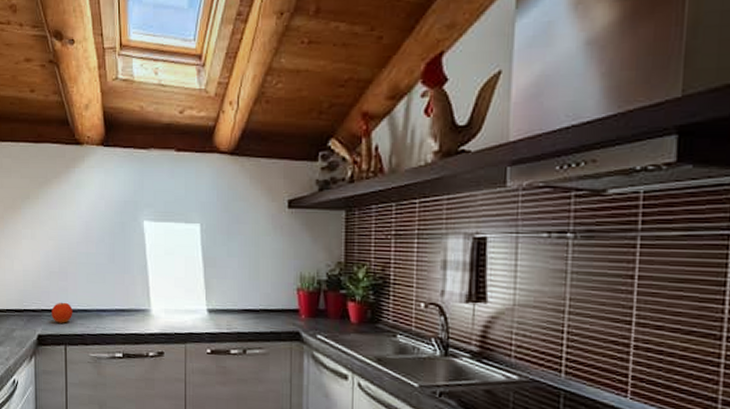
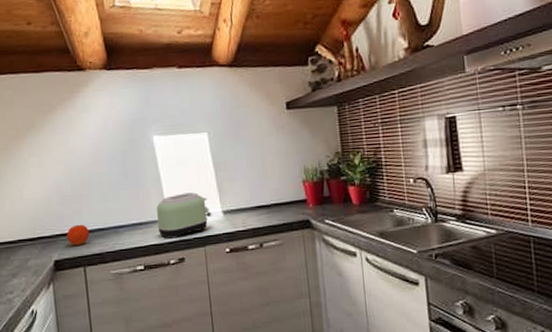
toaster: none [140,285,196,331] -> present [156,192,212,239]

